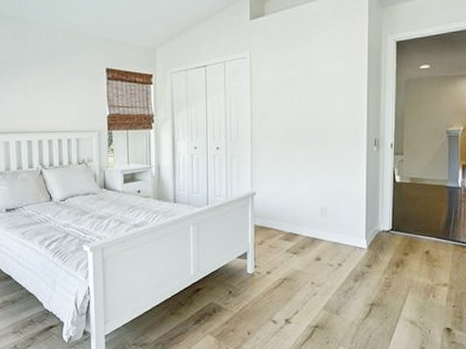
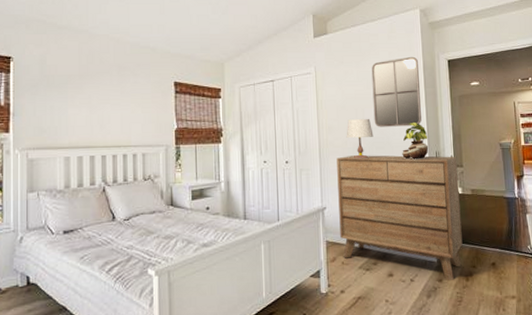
dresser: none [269,142,398,266] -> present [336,155,463,280]
table lamp: none [280,104,309,146] -> present [346,118,374,159]
home mirror: none [310,38,364,114] -> present [371,56,422,127]
potted plant: none [338,109,367,147] -> present [402,123,429,160]

